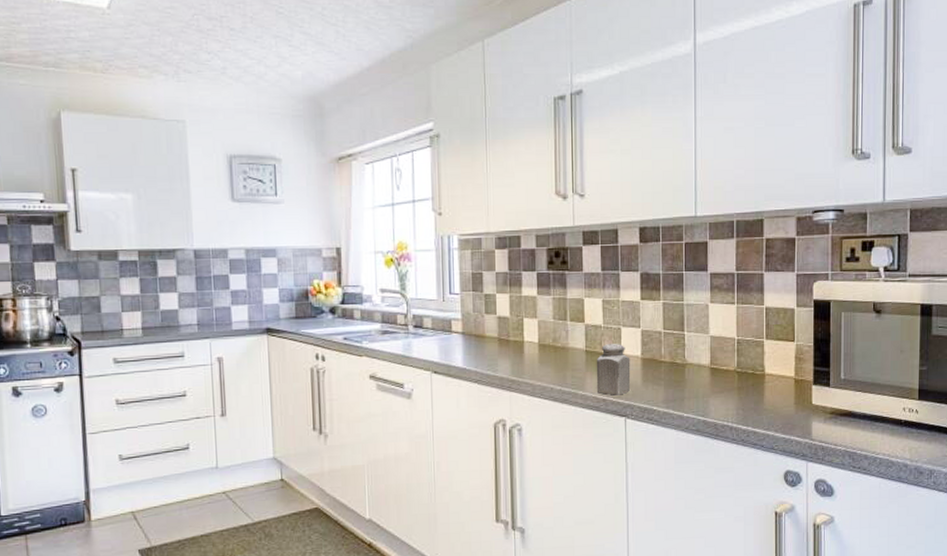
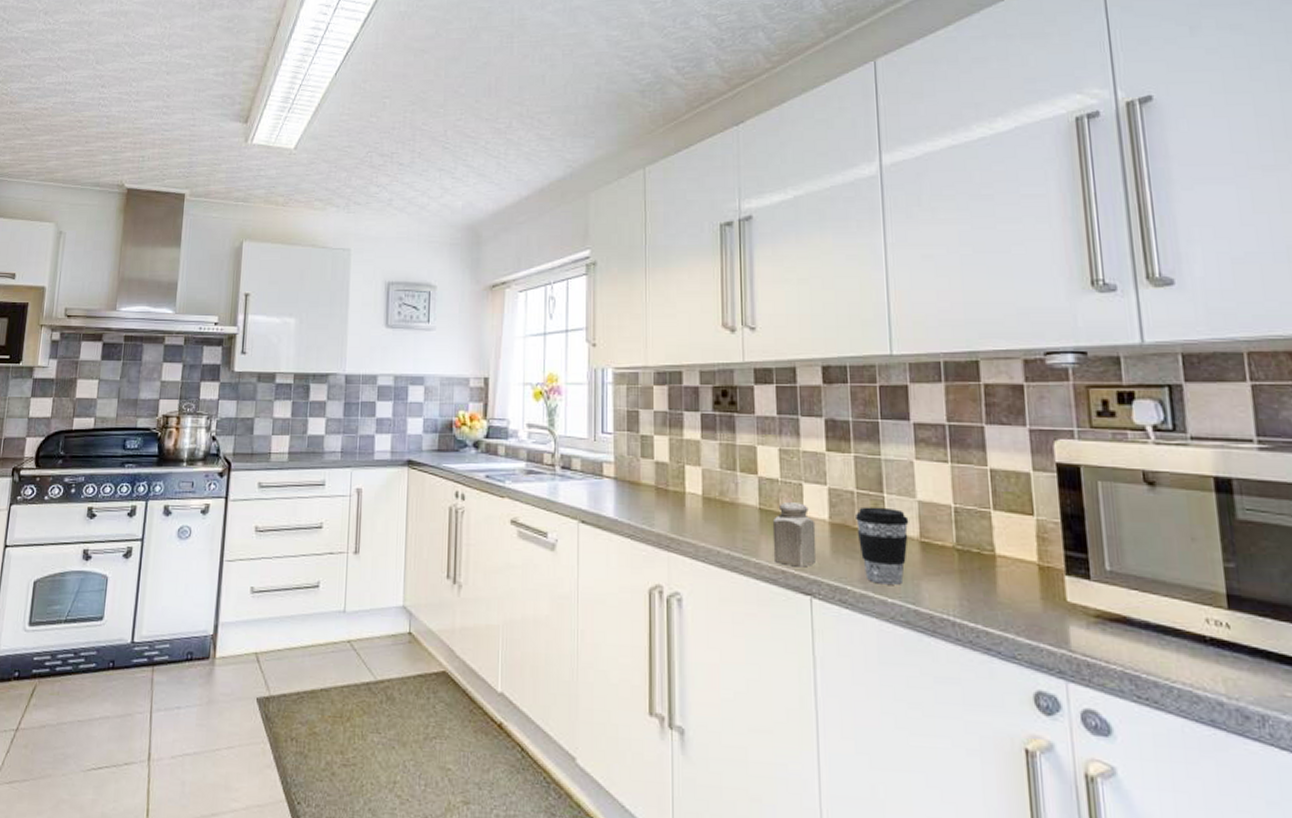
coffee cup: none [662,343,703,403] -> present [856,507,909,585]

